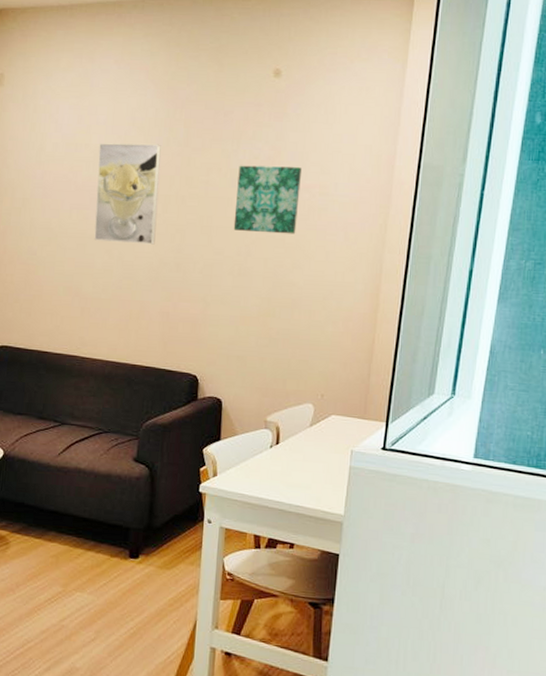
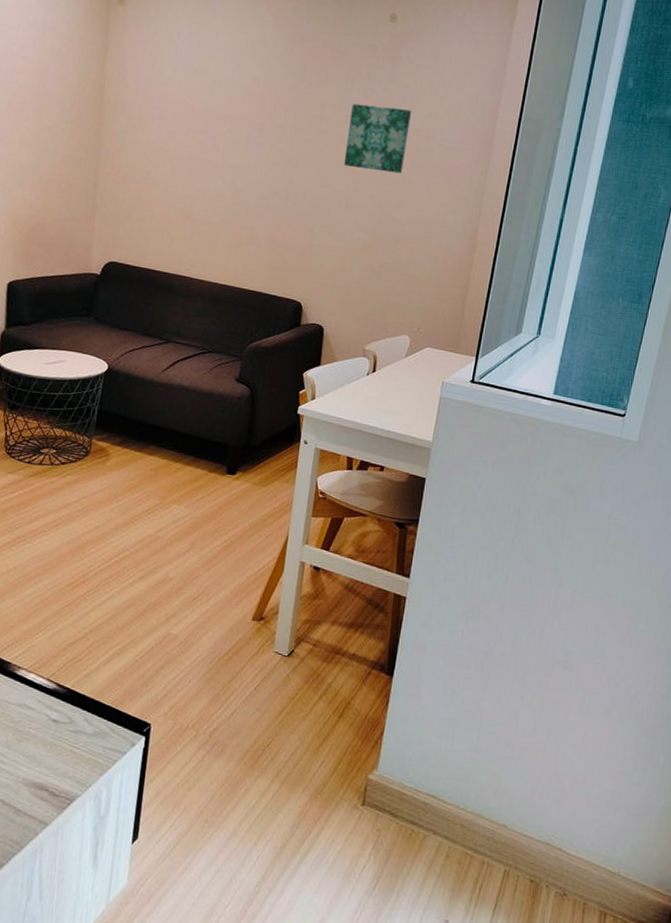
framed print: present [94,143,161,245] -> none [208,70,279,174]

